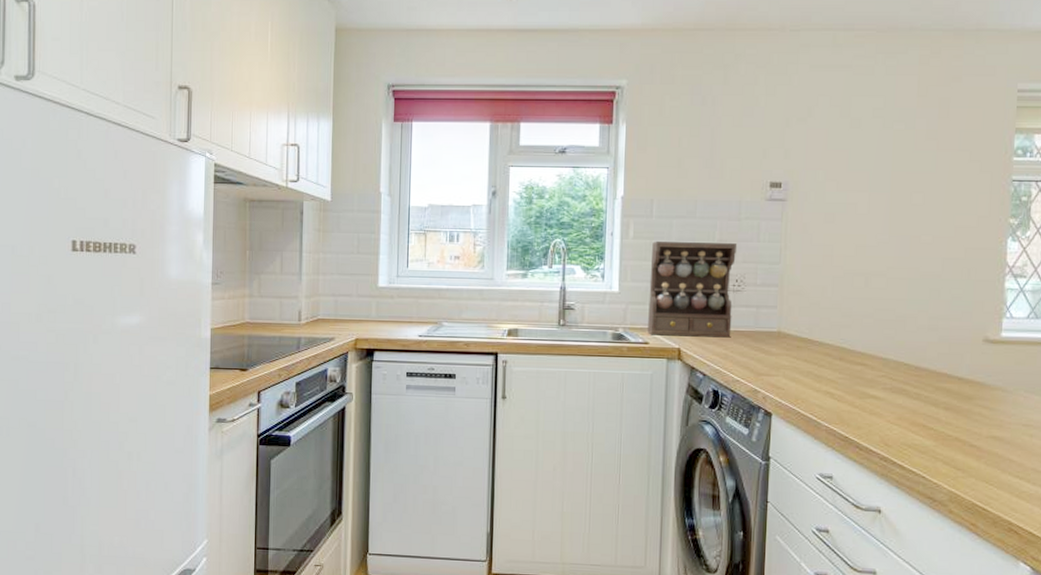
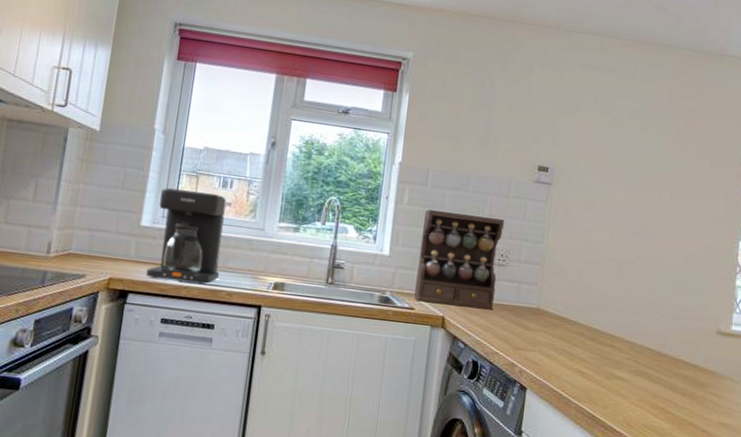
coffee maker: none [388,248,455,337] -> present [146,188,227,285]

